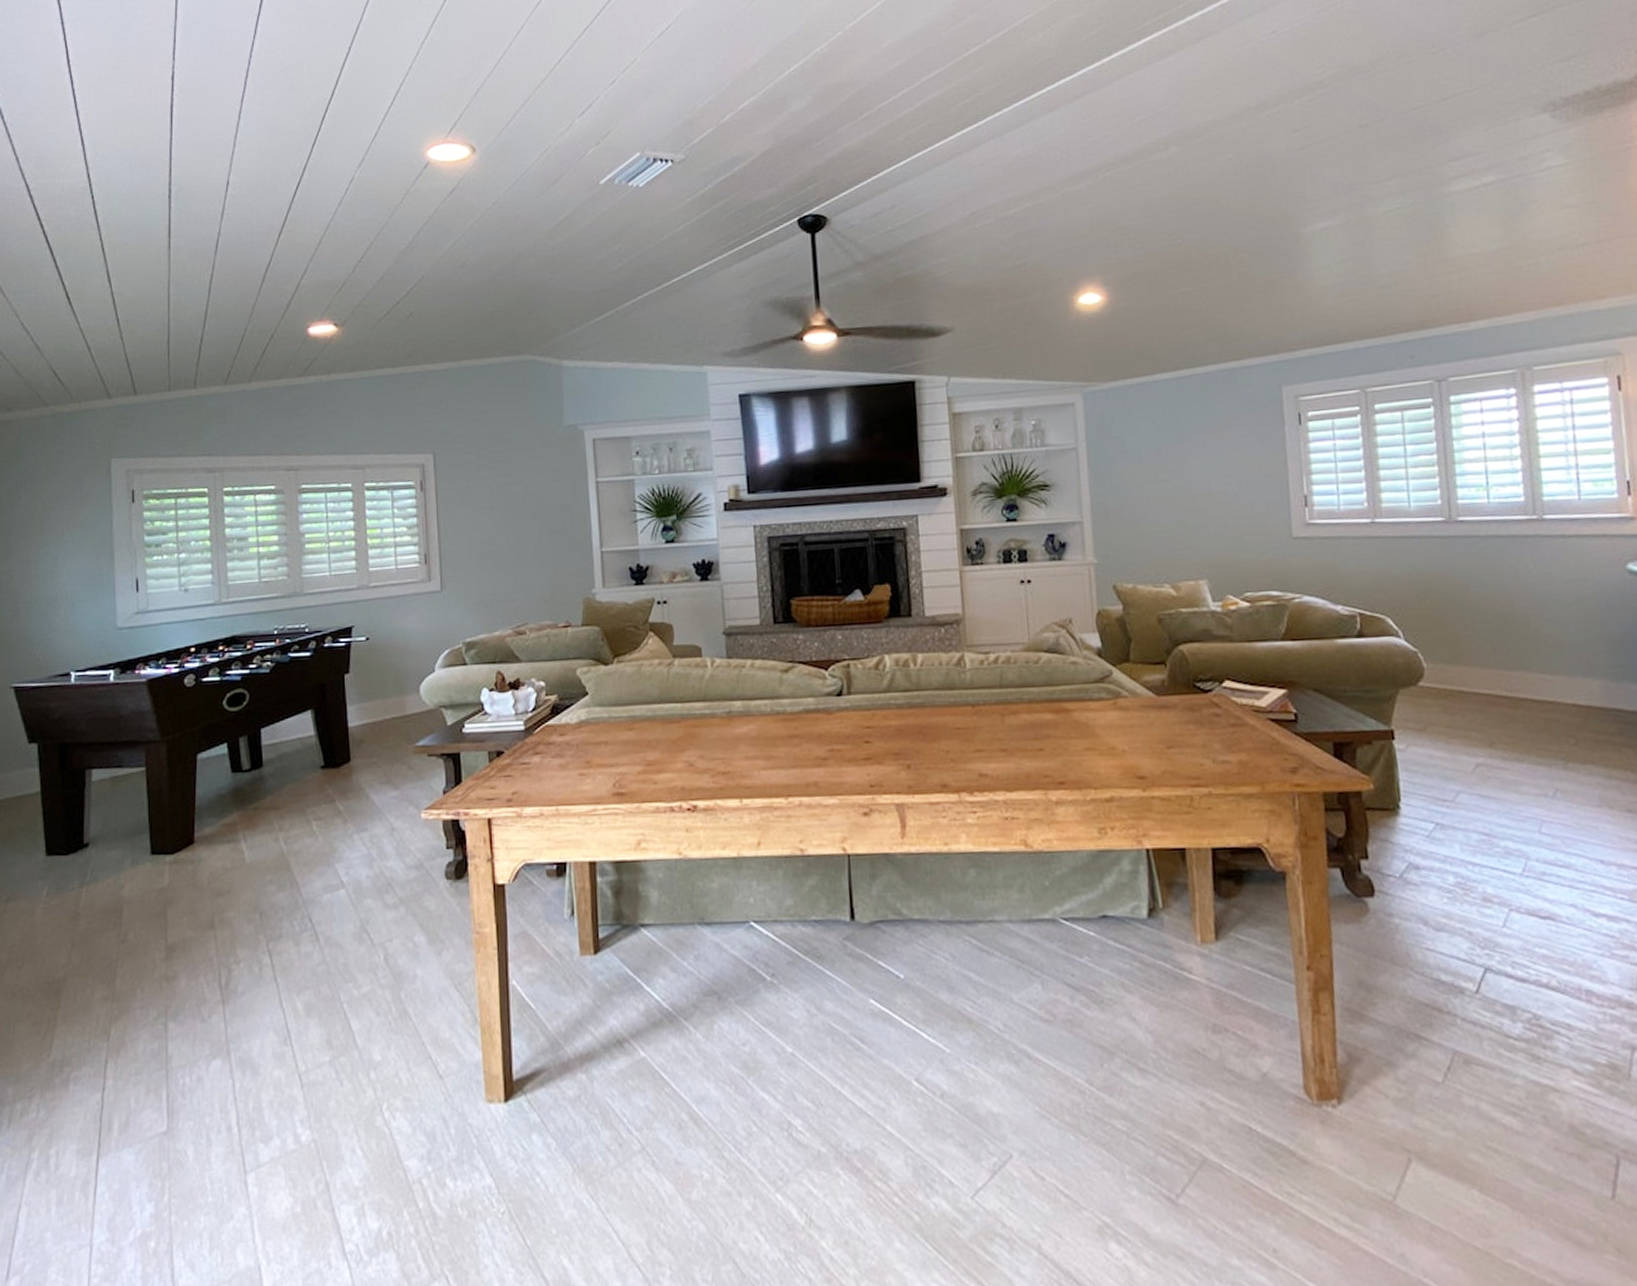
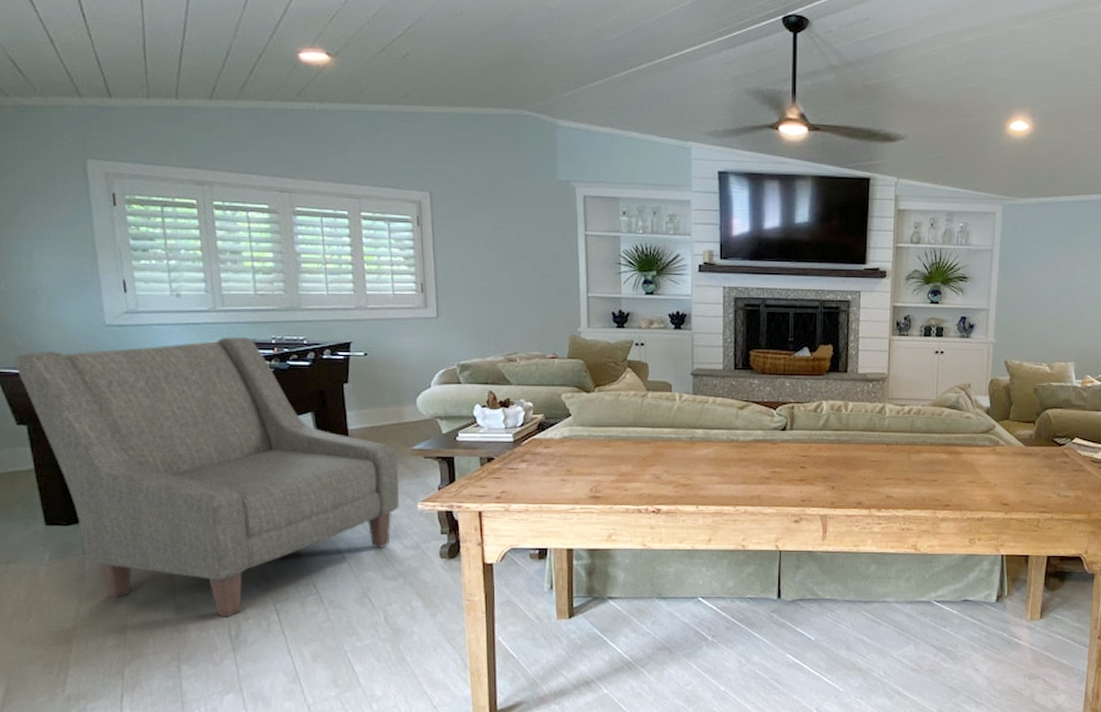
chair: none [31,629,402,961] -> present [13,336,400,618]

